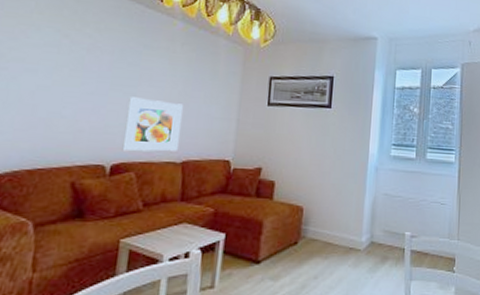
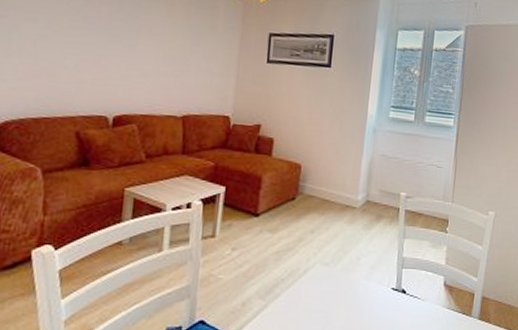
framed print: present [122,97,183,152] -> none [123,49,182,105]

